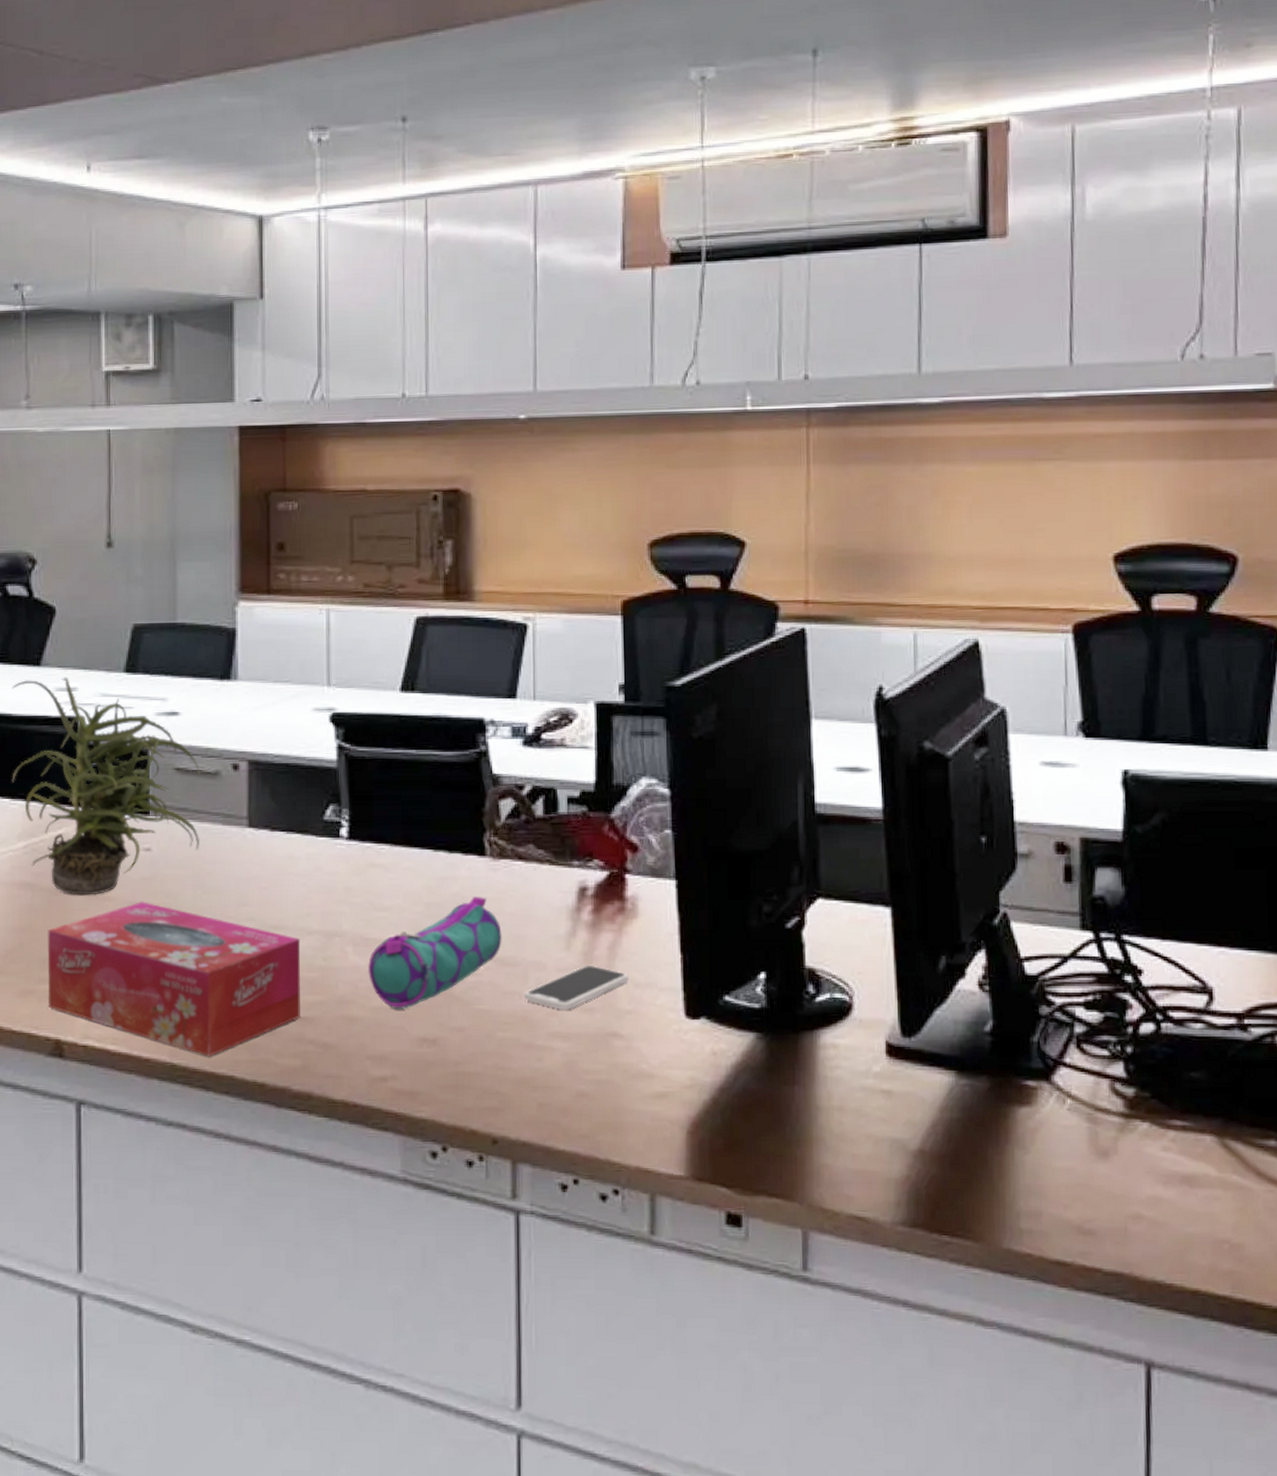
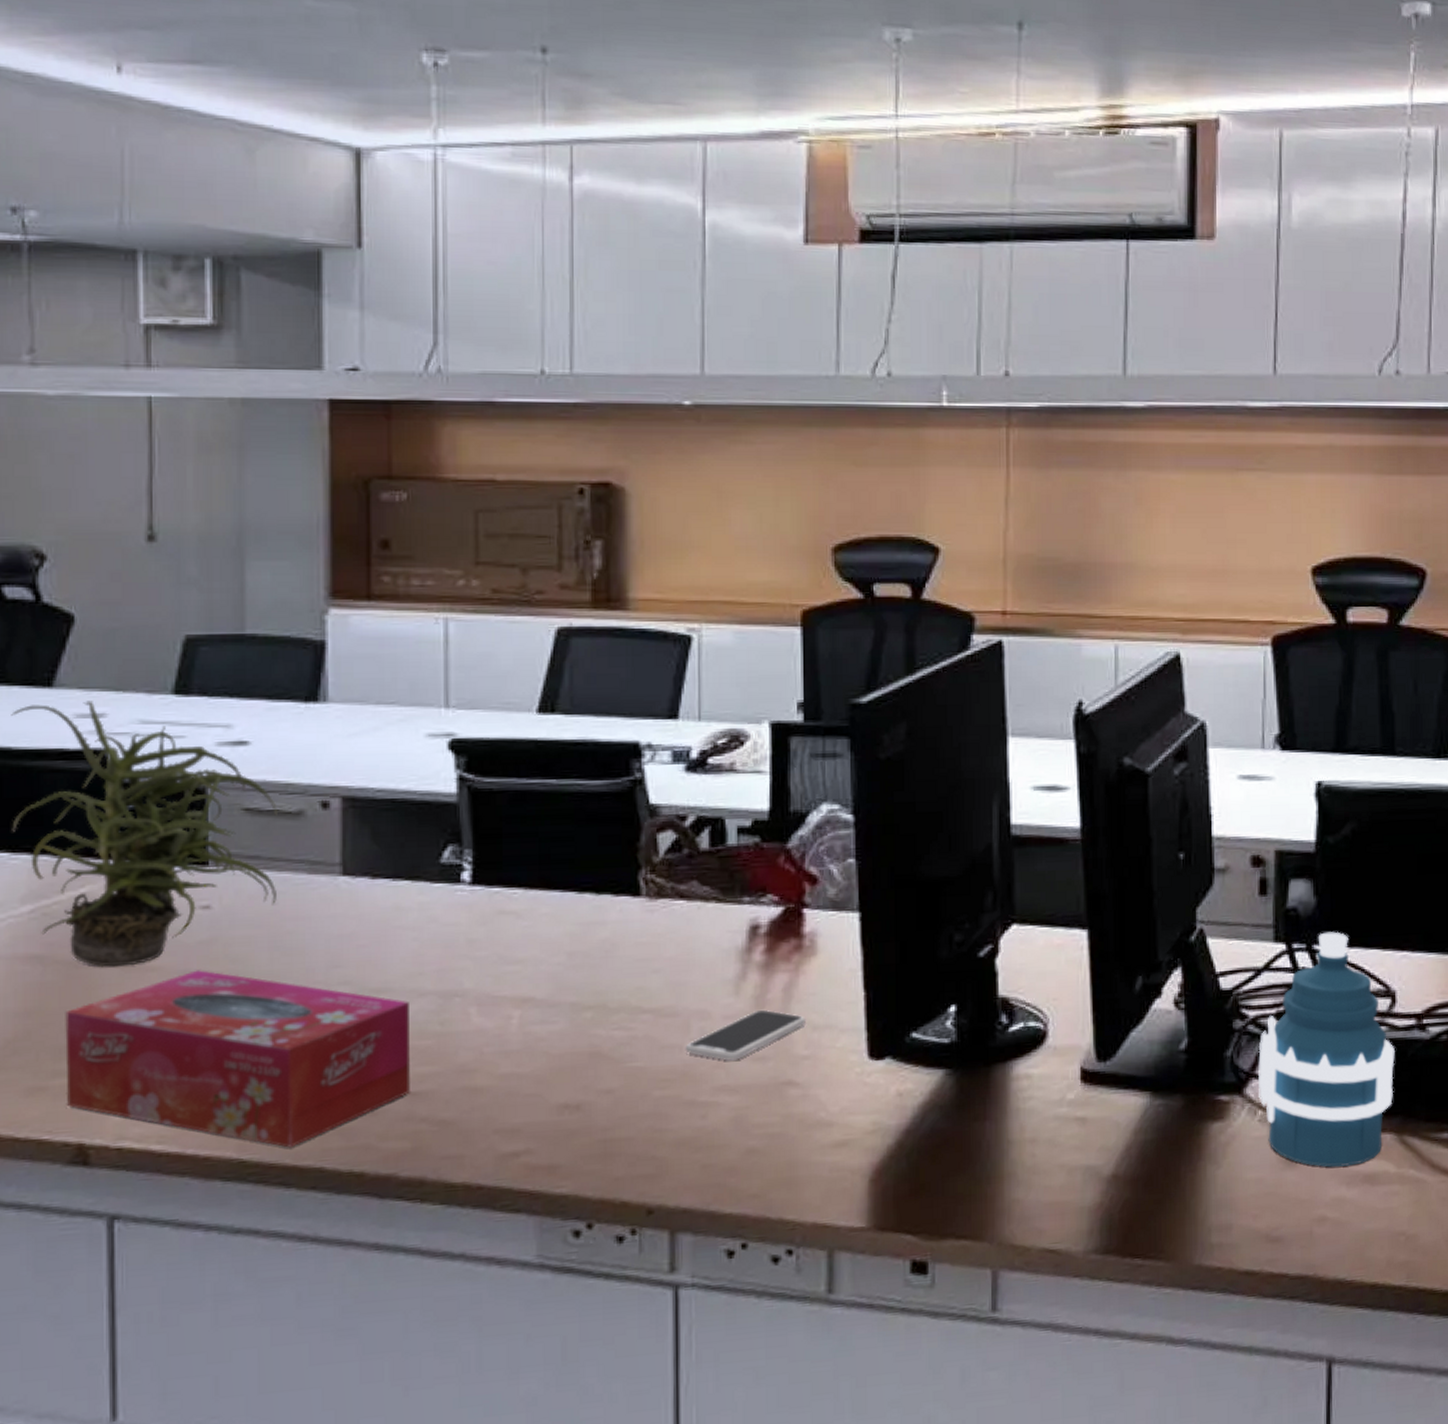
pencil case: present [368,897,503,1009] -> none [497,942,661,1074]
water bottle: none [1066,923,1214,1165] -> present [1258,931,1395,1167]

